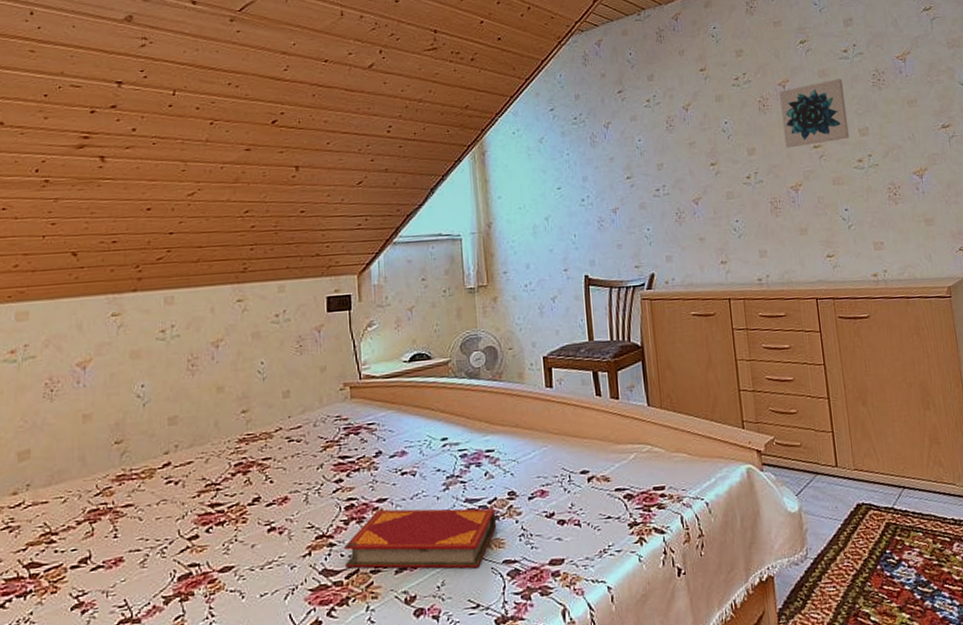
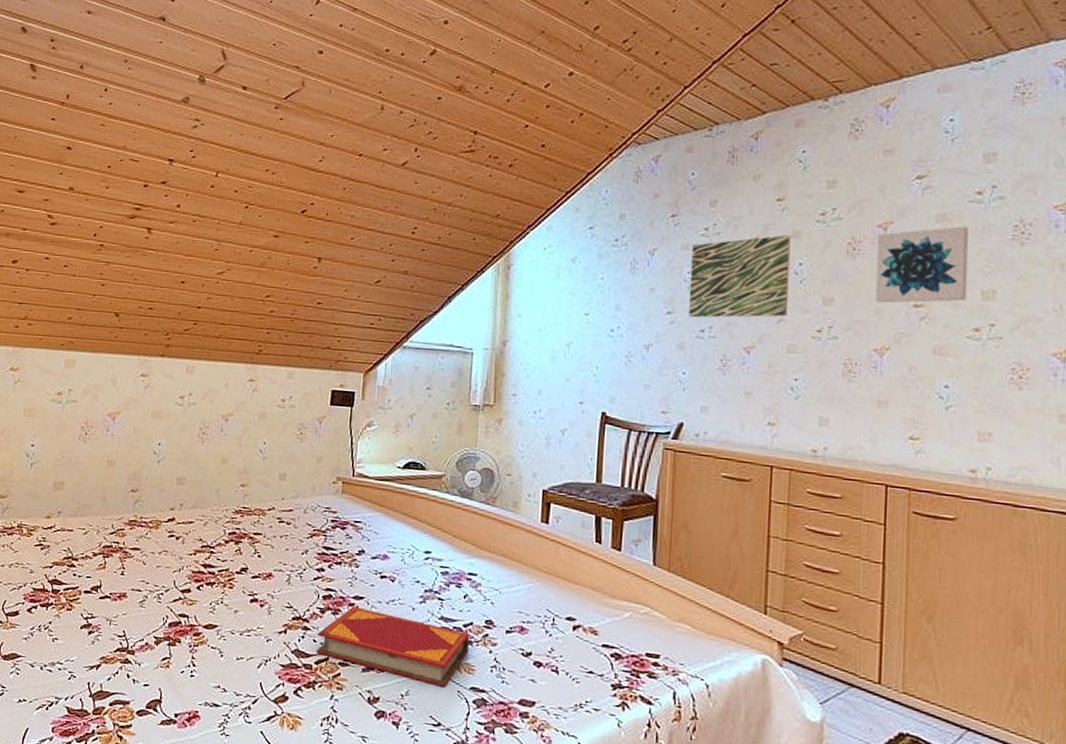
wall art: none [638,99,722,180] -> present [687,235,791,318]

